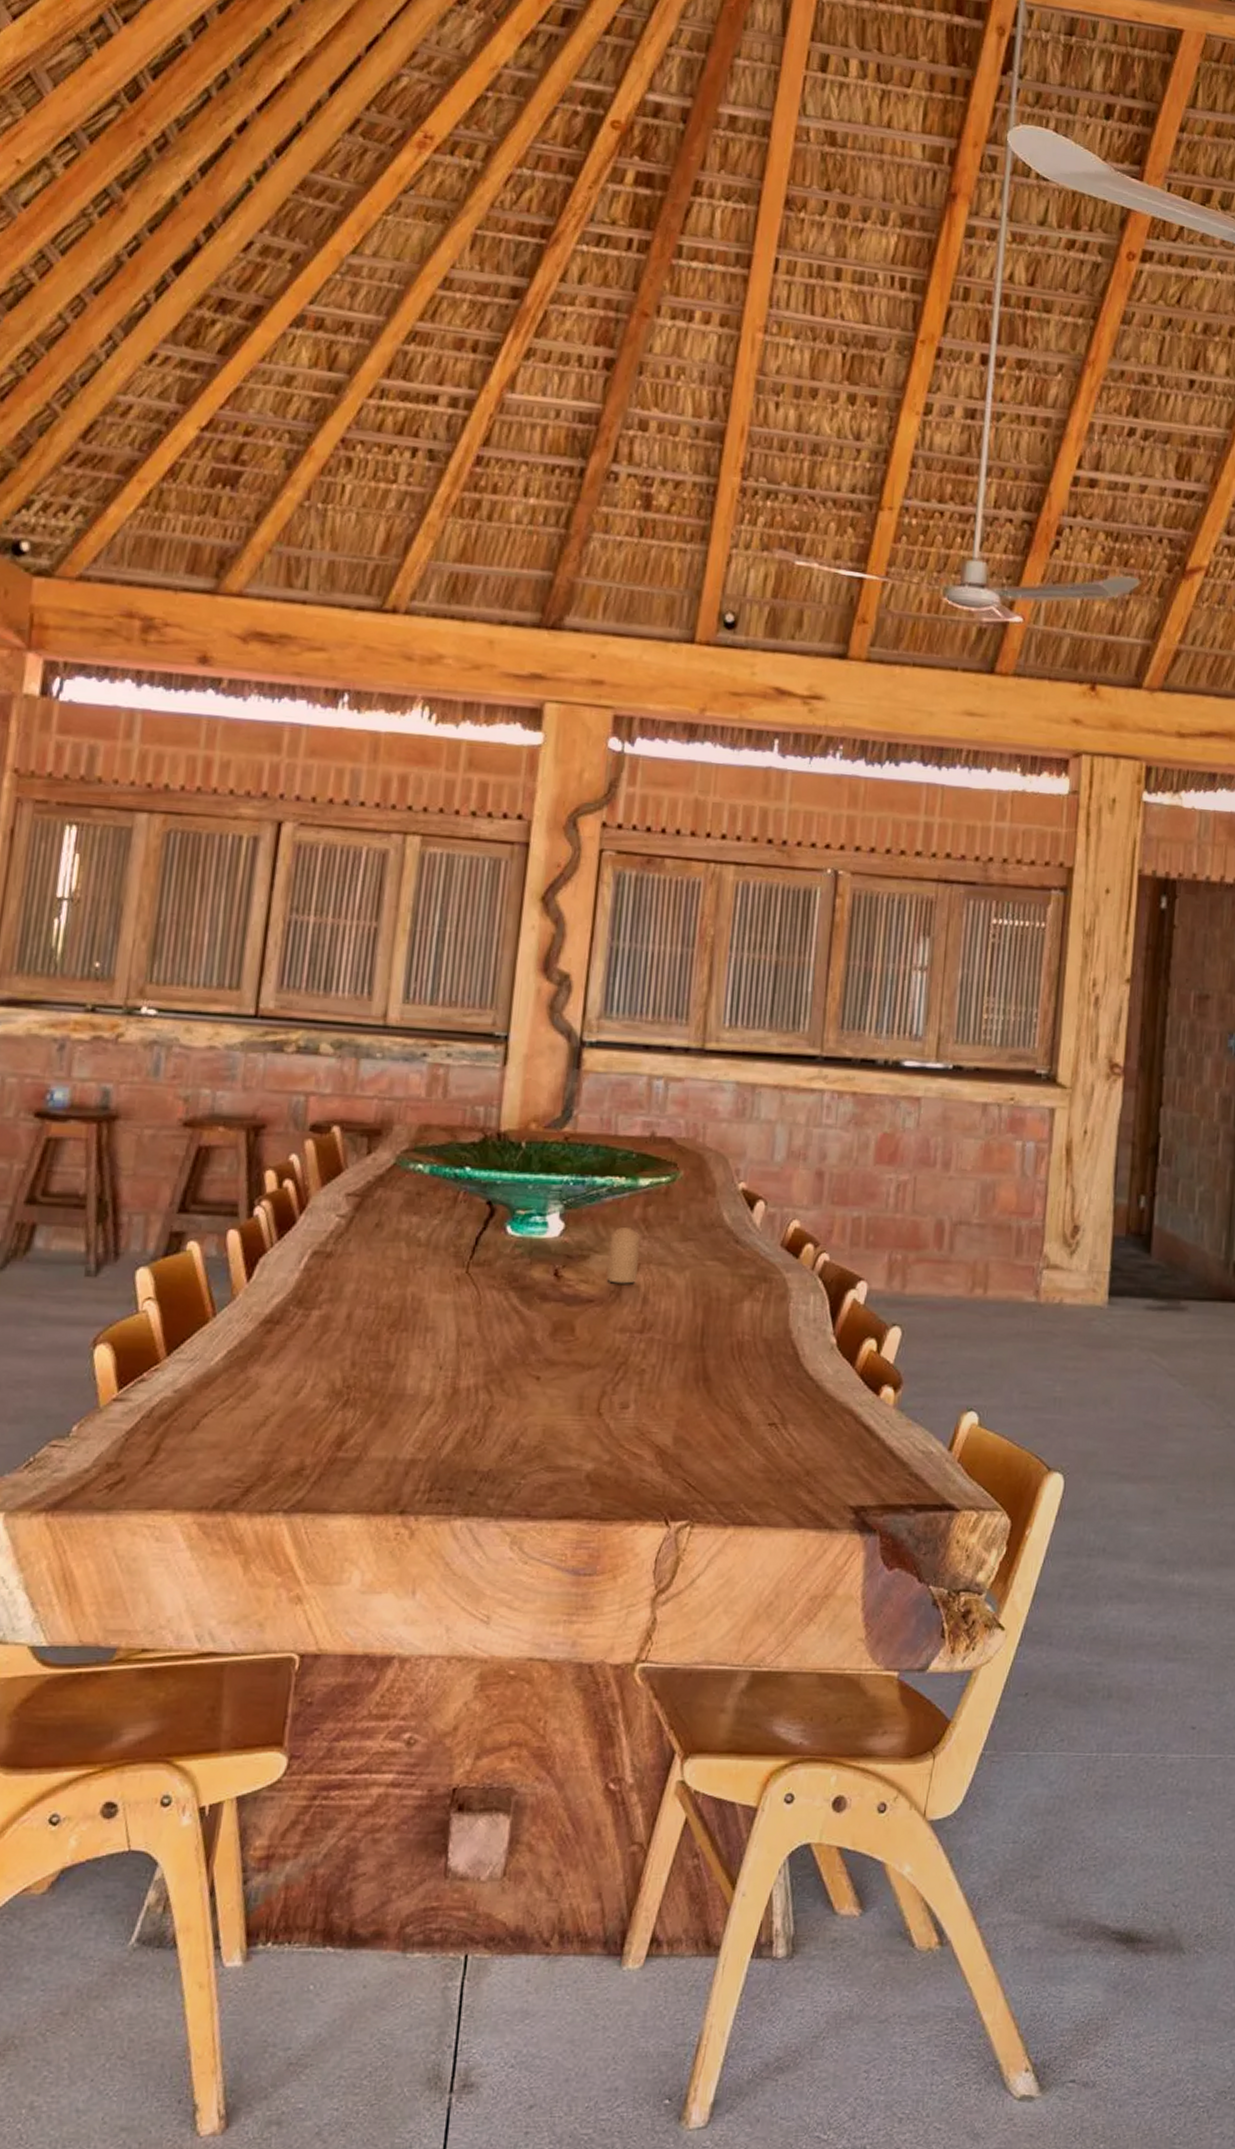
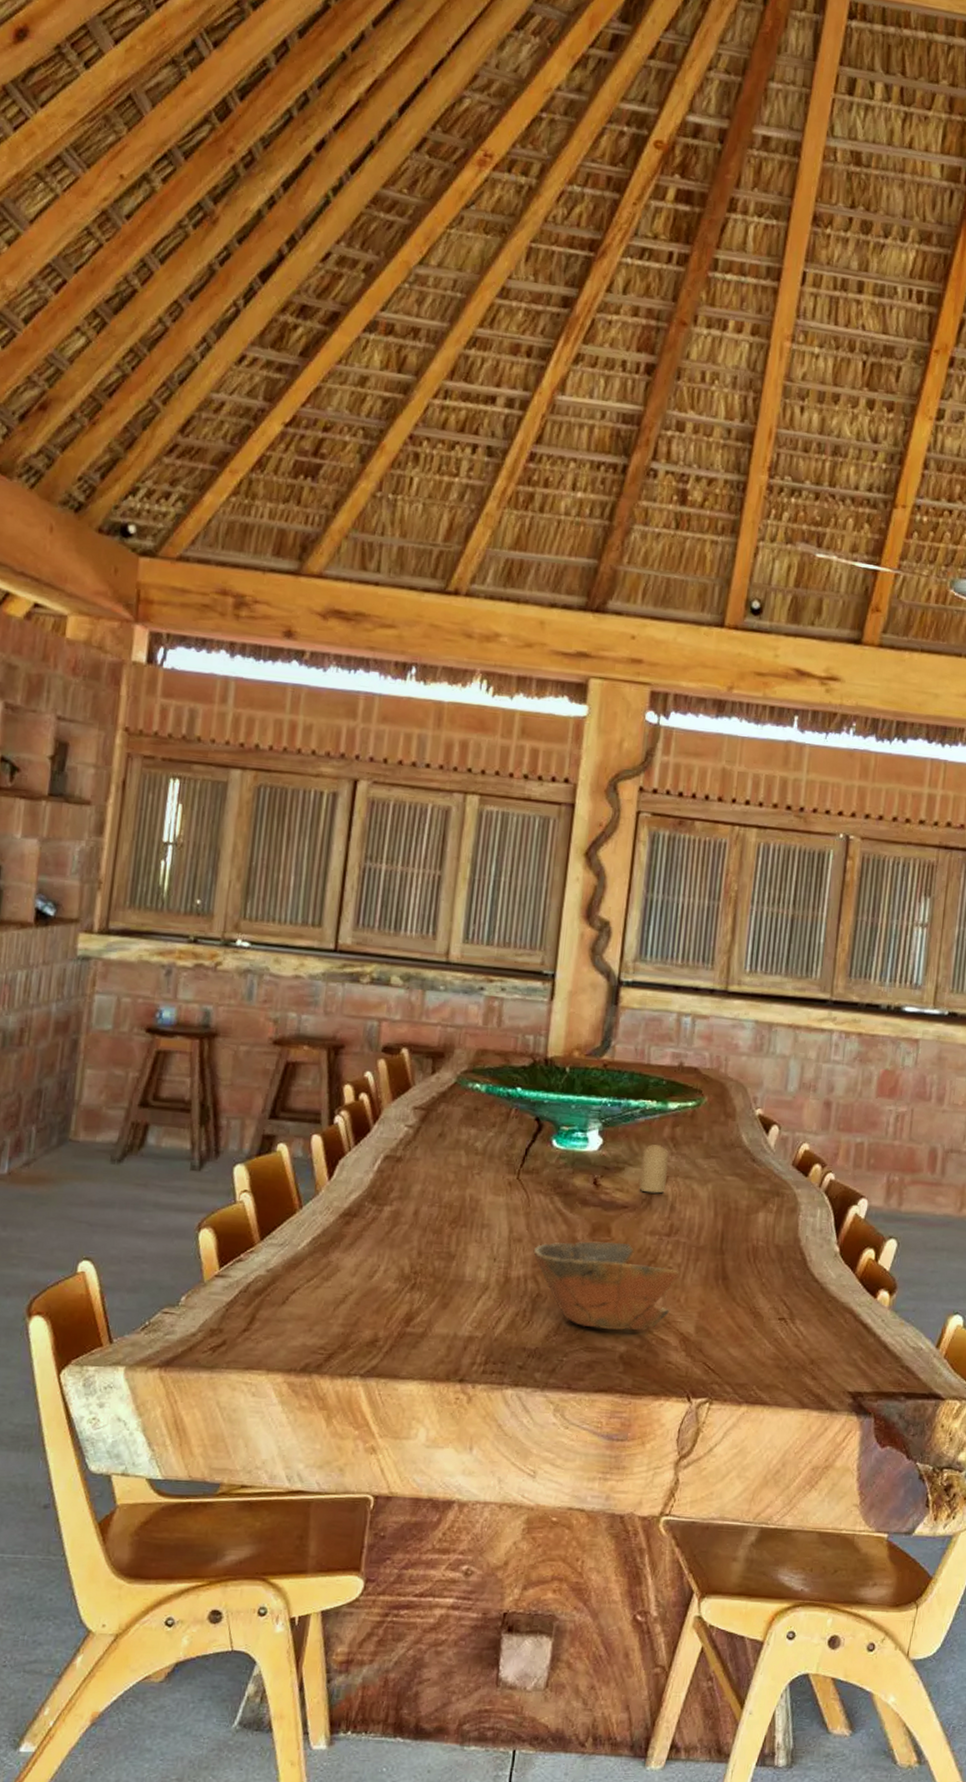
bowl: none [485,1342,655,1445] -> present [533,1241,680,1332]

